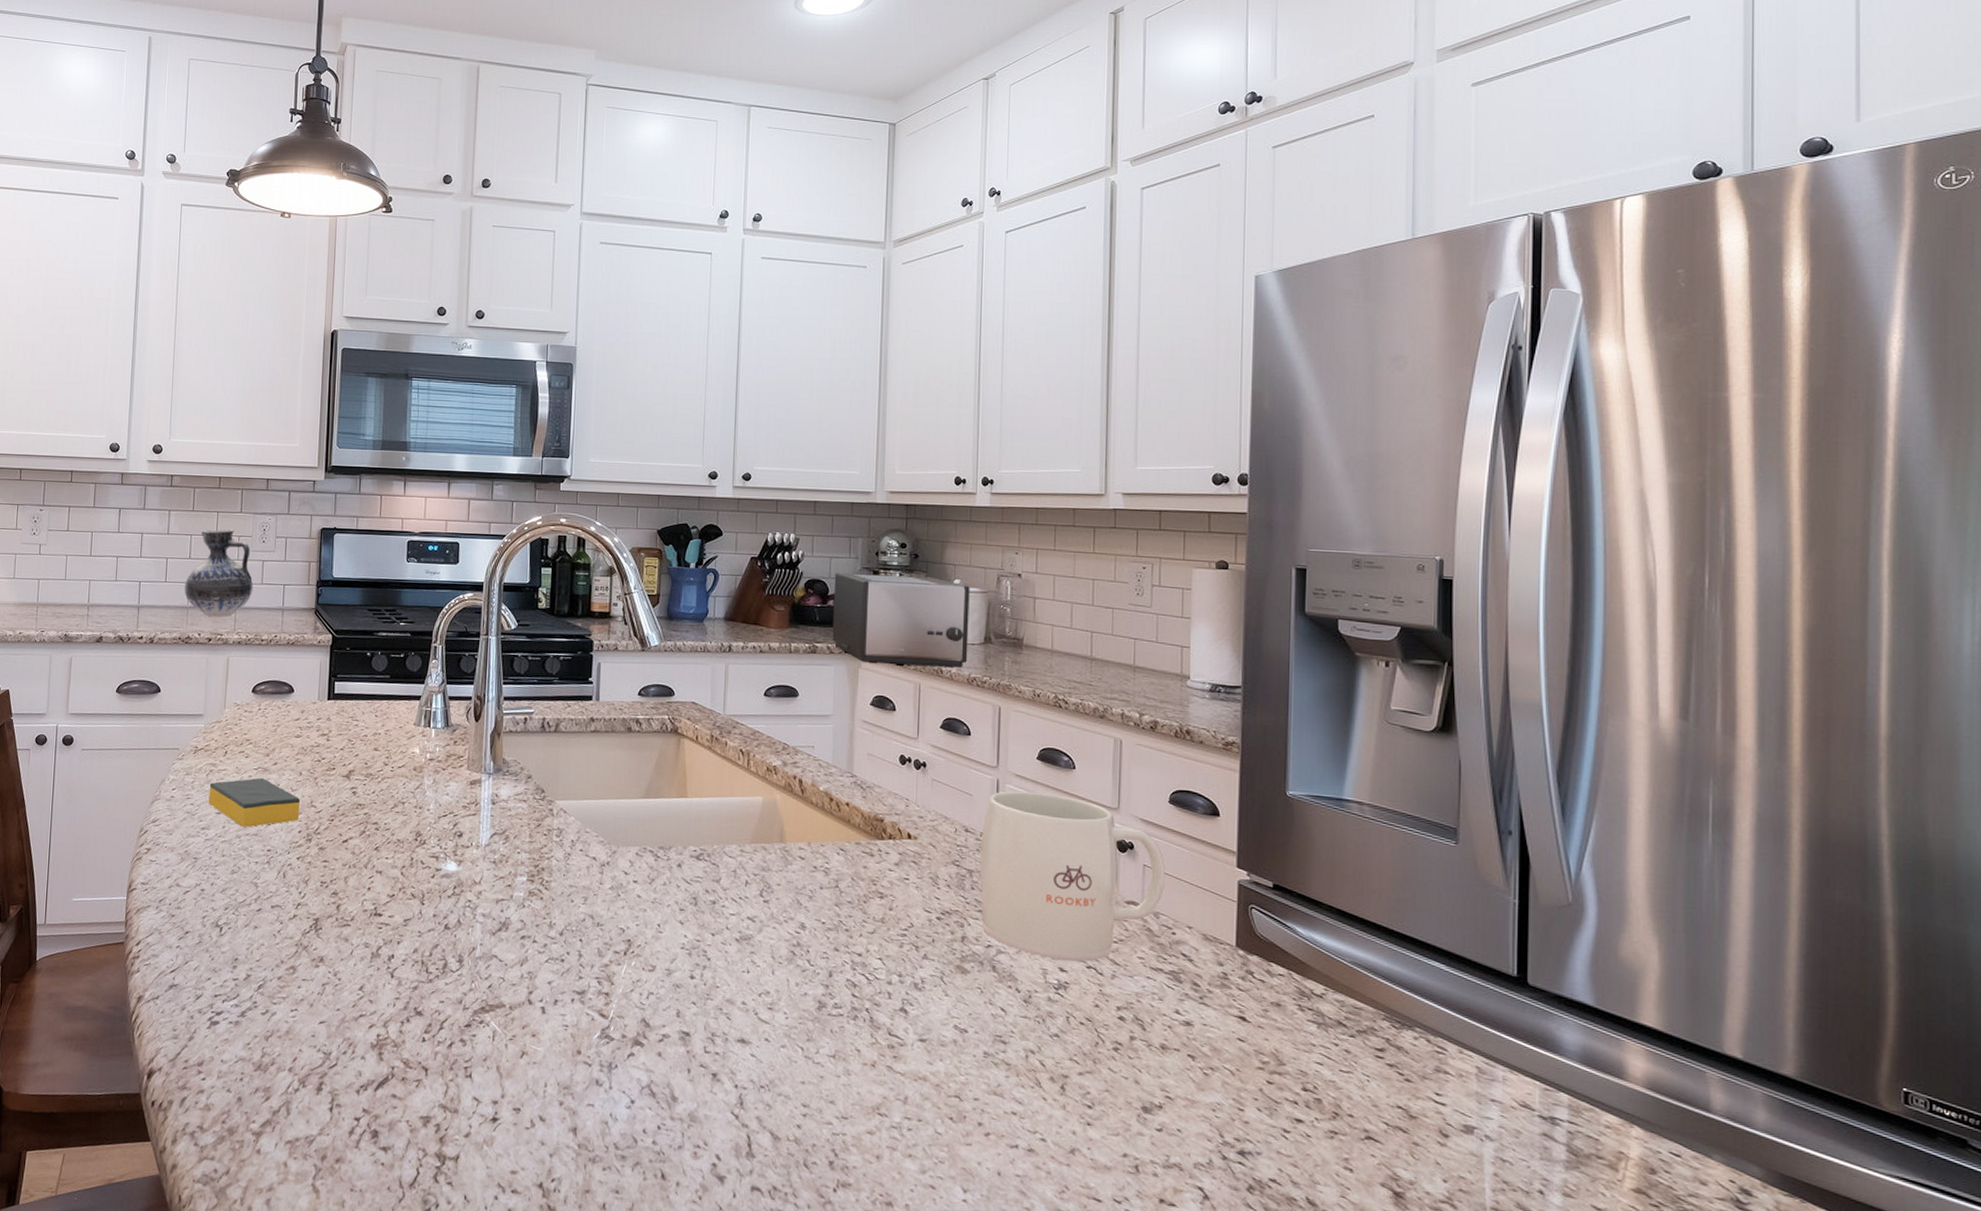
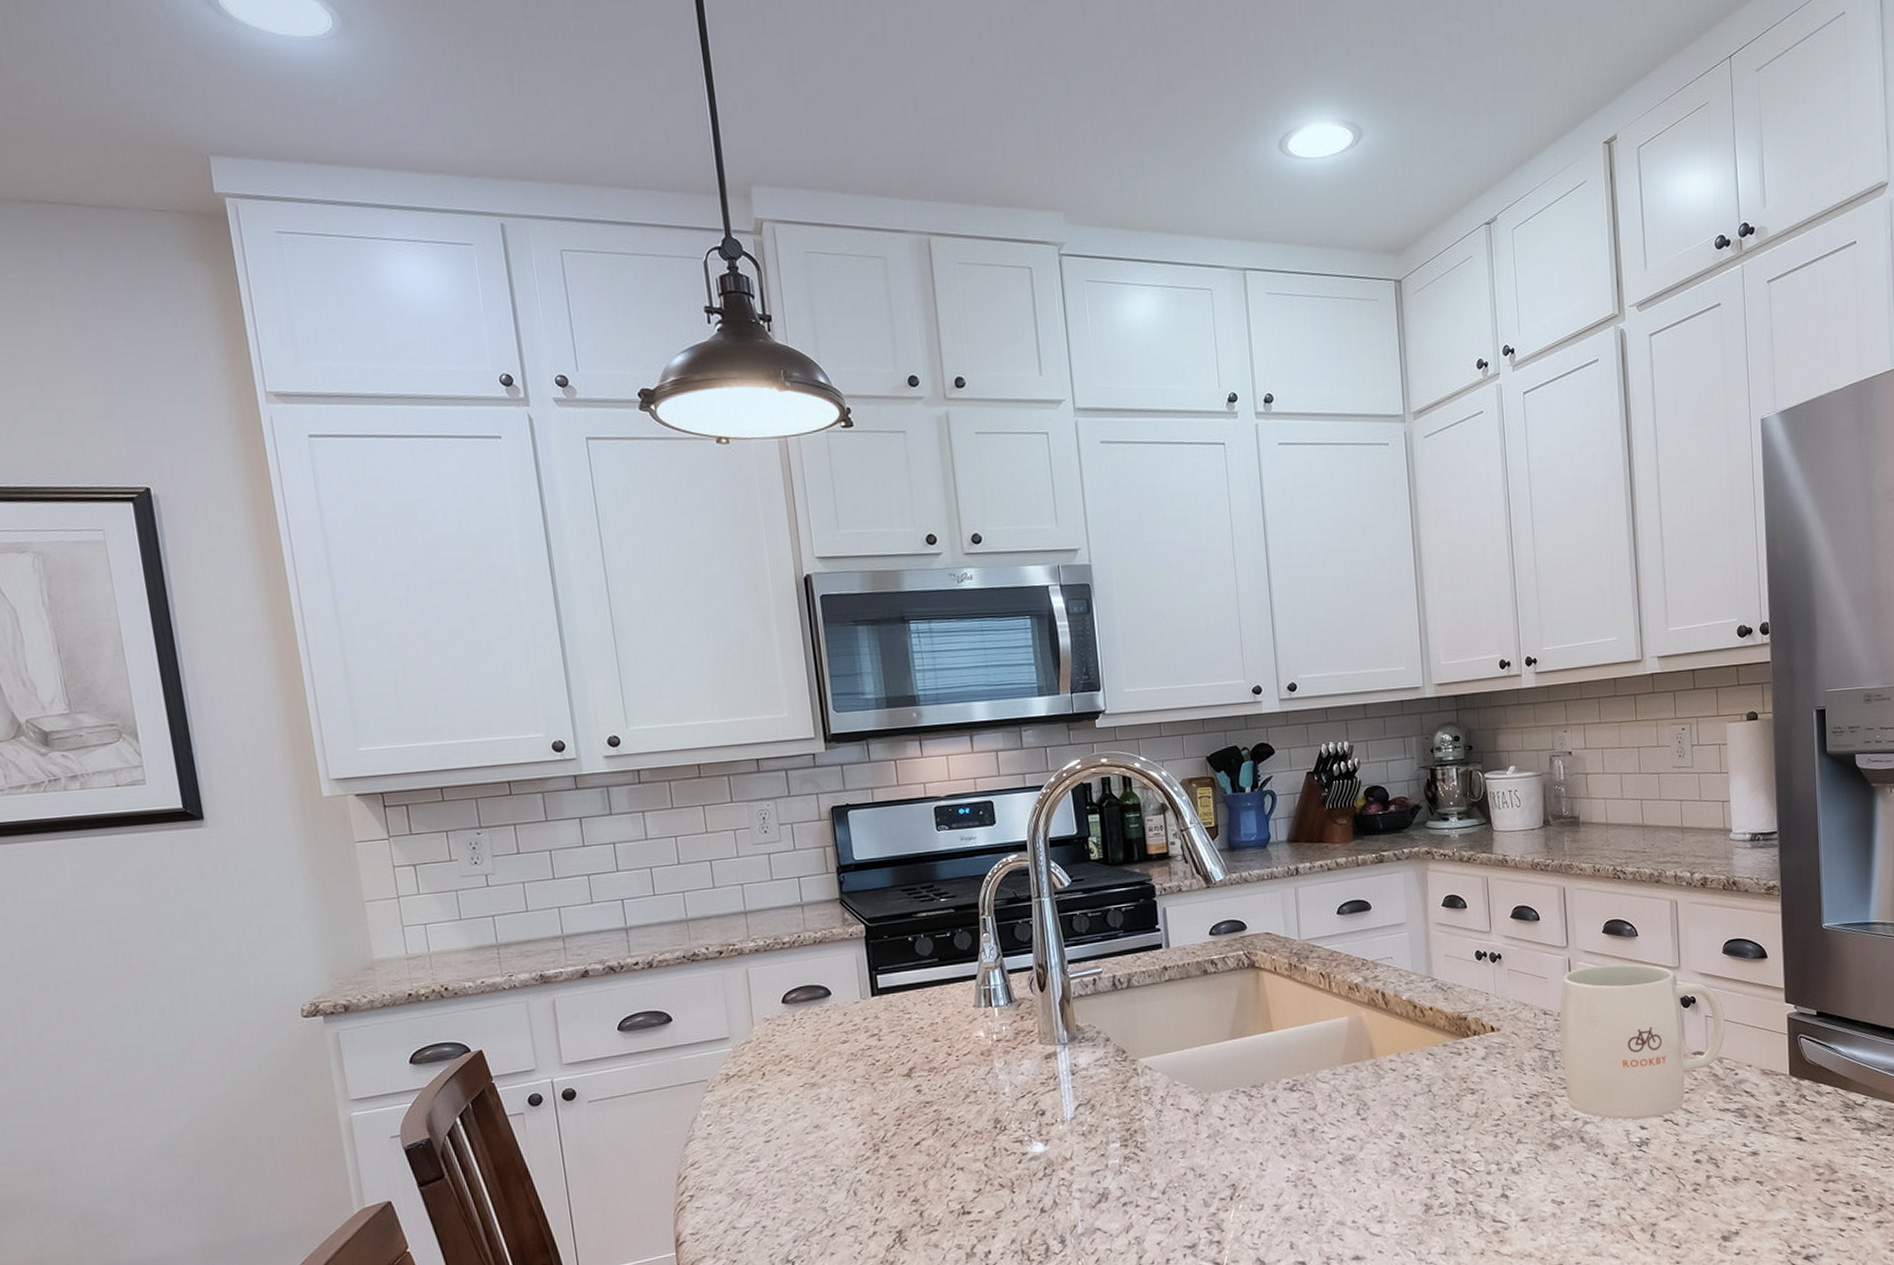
ceramic jug: present [184,529,254,618] -> none [677,823,763,927]
sponge: present [208,777,301,827] -> none [750,1094,861,1151]
toaster: present [832,572,970,669] -> none [1392,767,1530,865]

